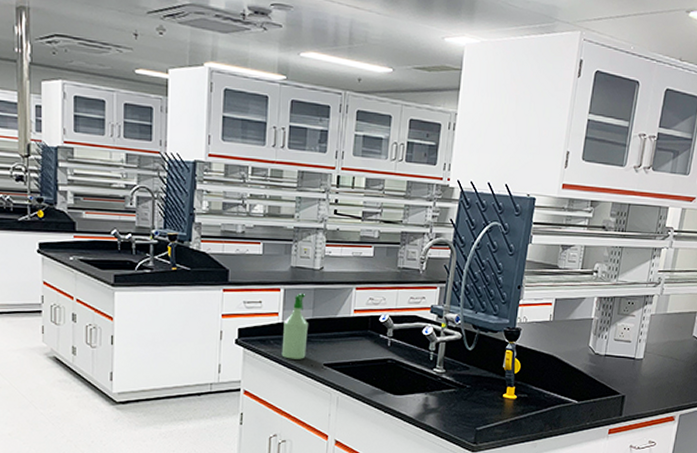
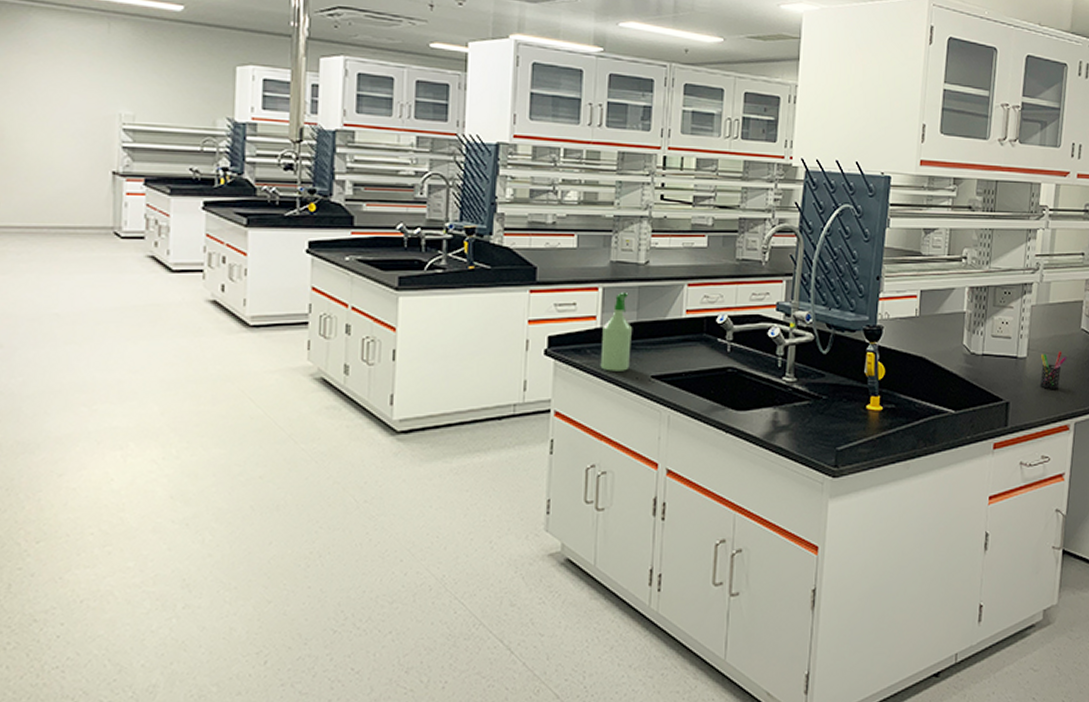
pen holder: none [652,354,679,387] -> present [1039,351,1068,390]

